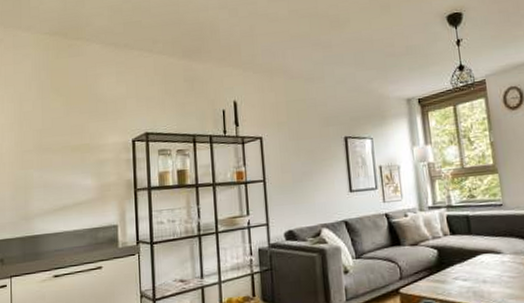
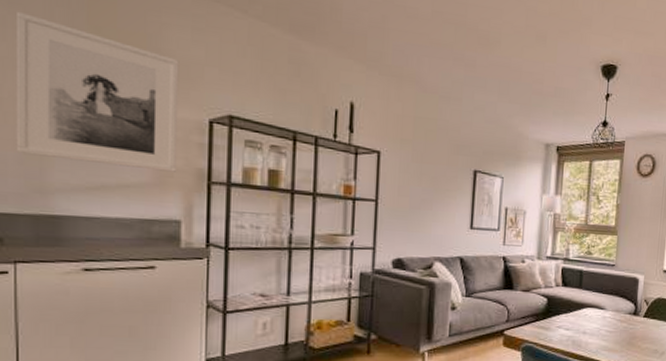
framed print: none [9,90,112,192] -> present [15,11,180,172]

